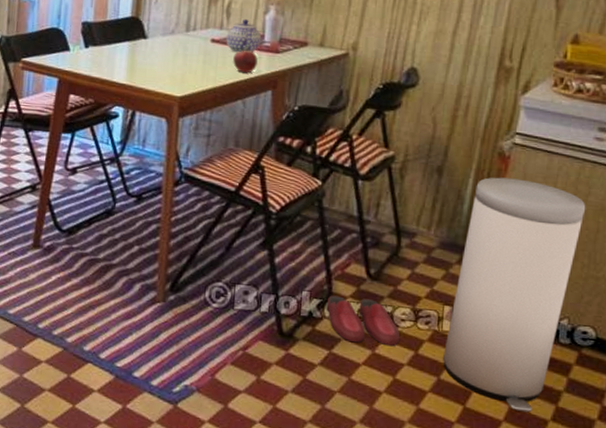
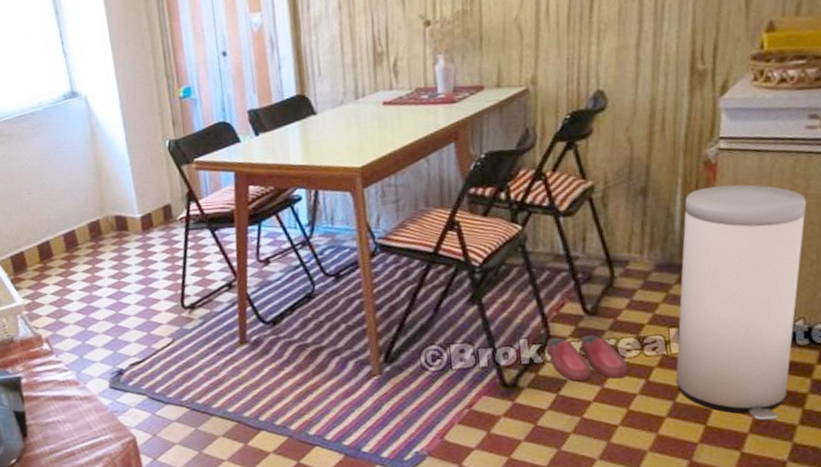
teapot: present [226,18,262,53] -> none [397,74,435,112]
fruit: present [233,51,258,73] -> none [409,106,435,130]

